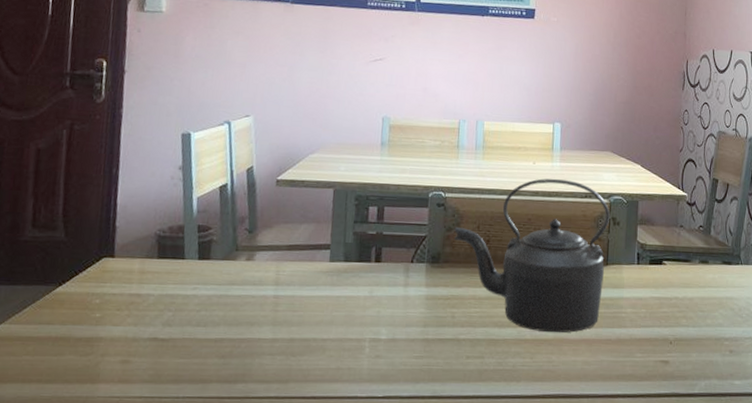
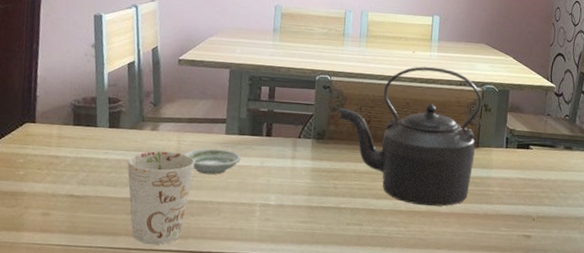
mug: none [219,283,296,392] -> present [127,151,195,245]
saucer: none [283,278,348,309] -> present [184,148,241,175]

